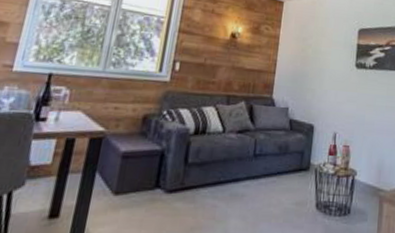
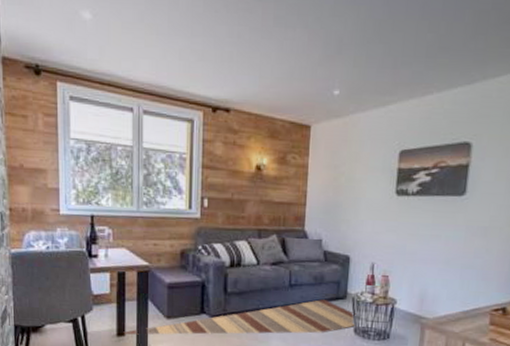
rug: none [57,171,319,216] -> present [123,299,357,335]

